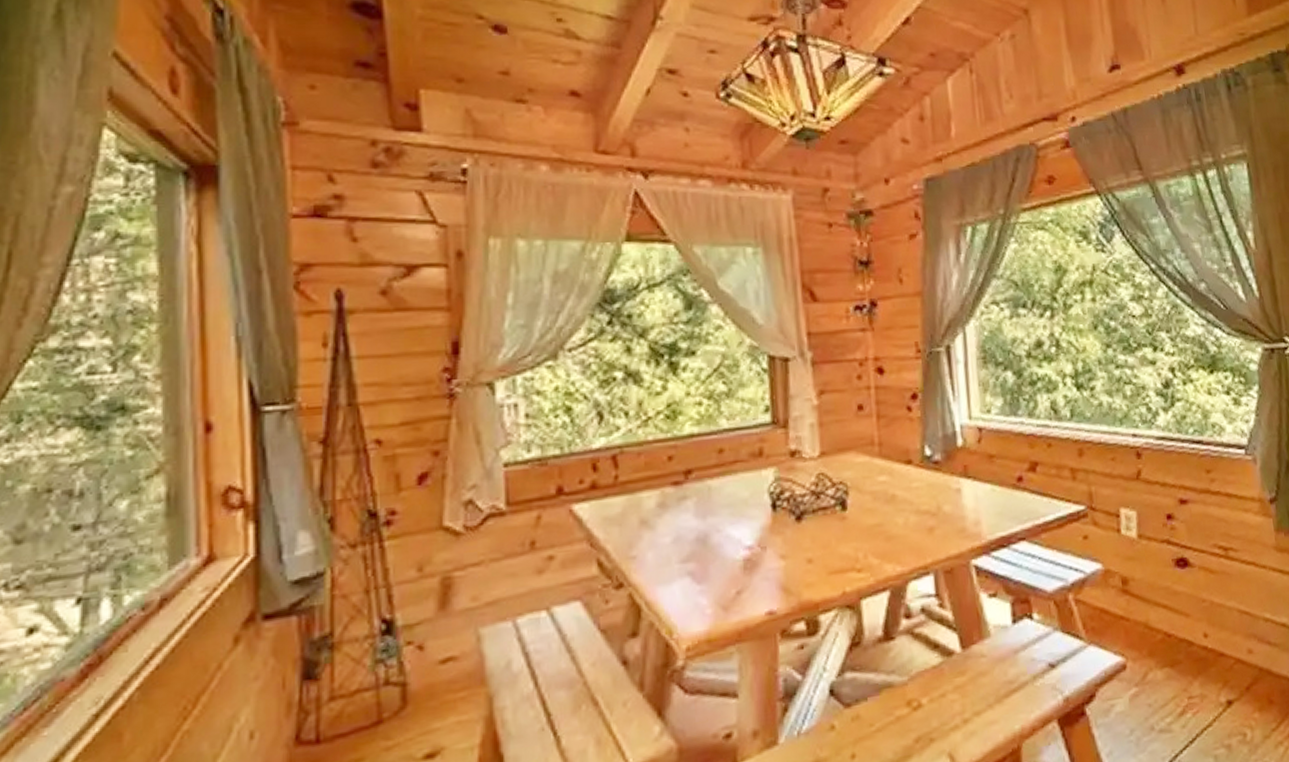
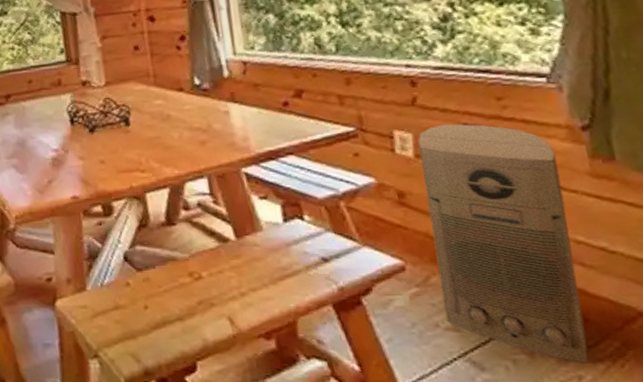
air purifier: none [1141,499,1272,749] -> present [418,124,589,364]

